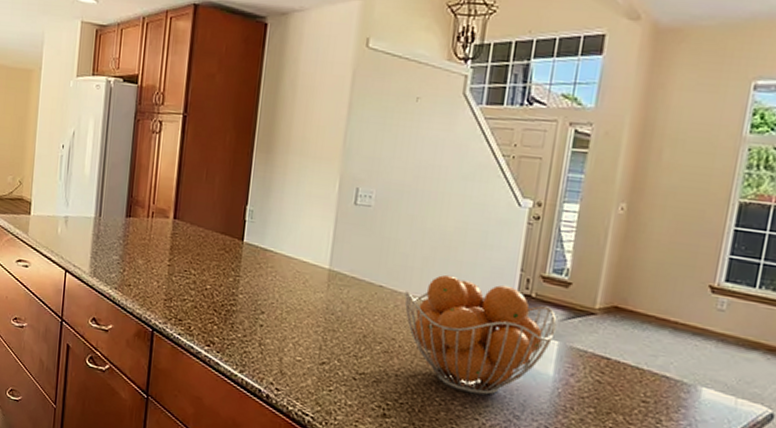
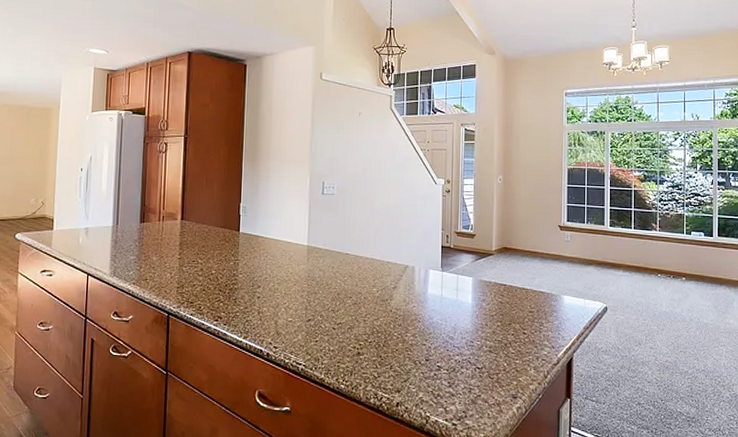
fruit basket: present [404,274,557,396] -> none [365,239,469,326]

